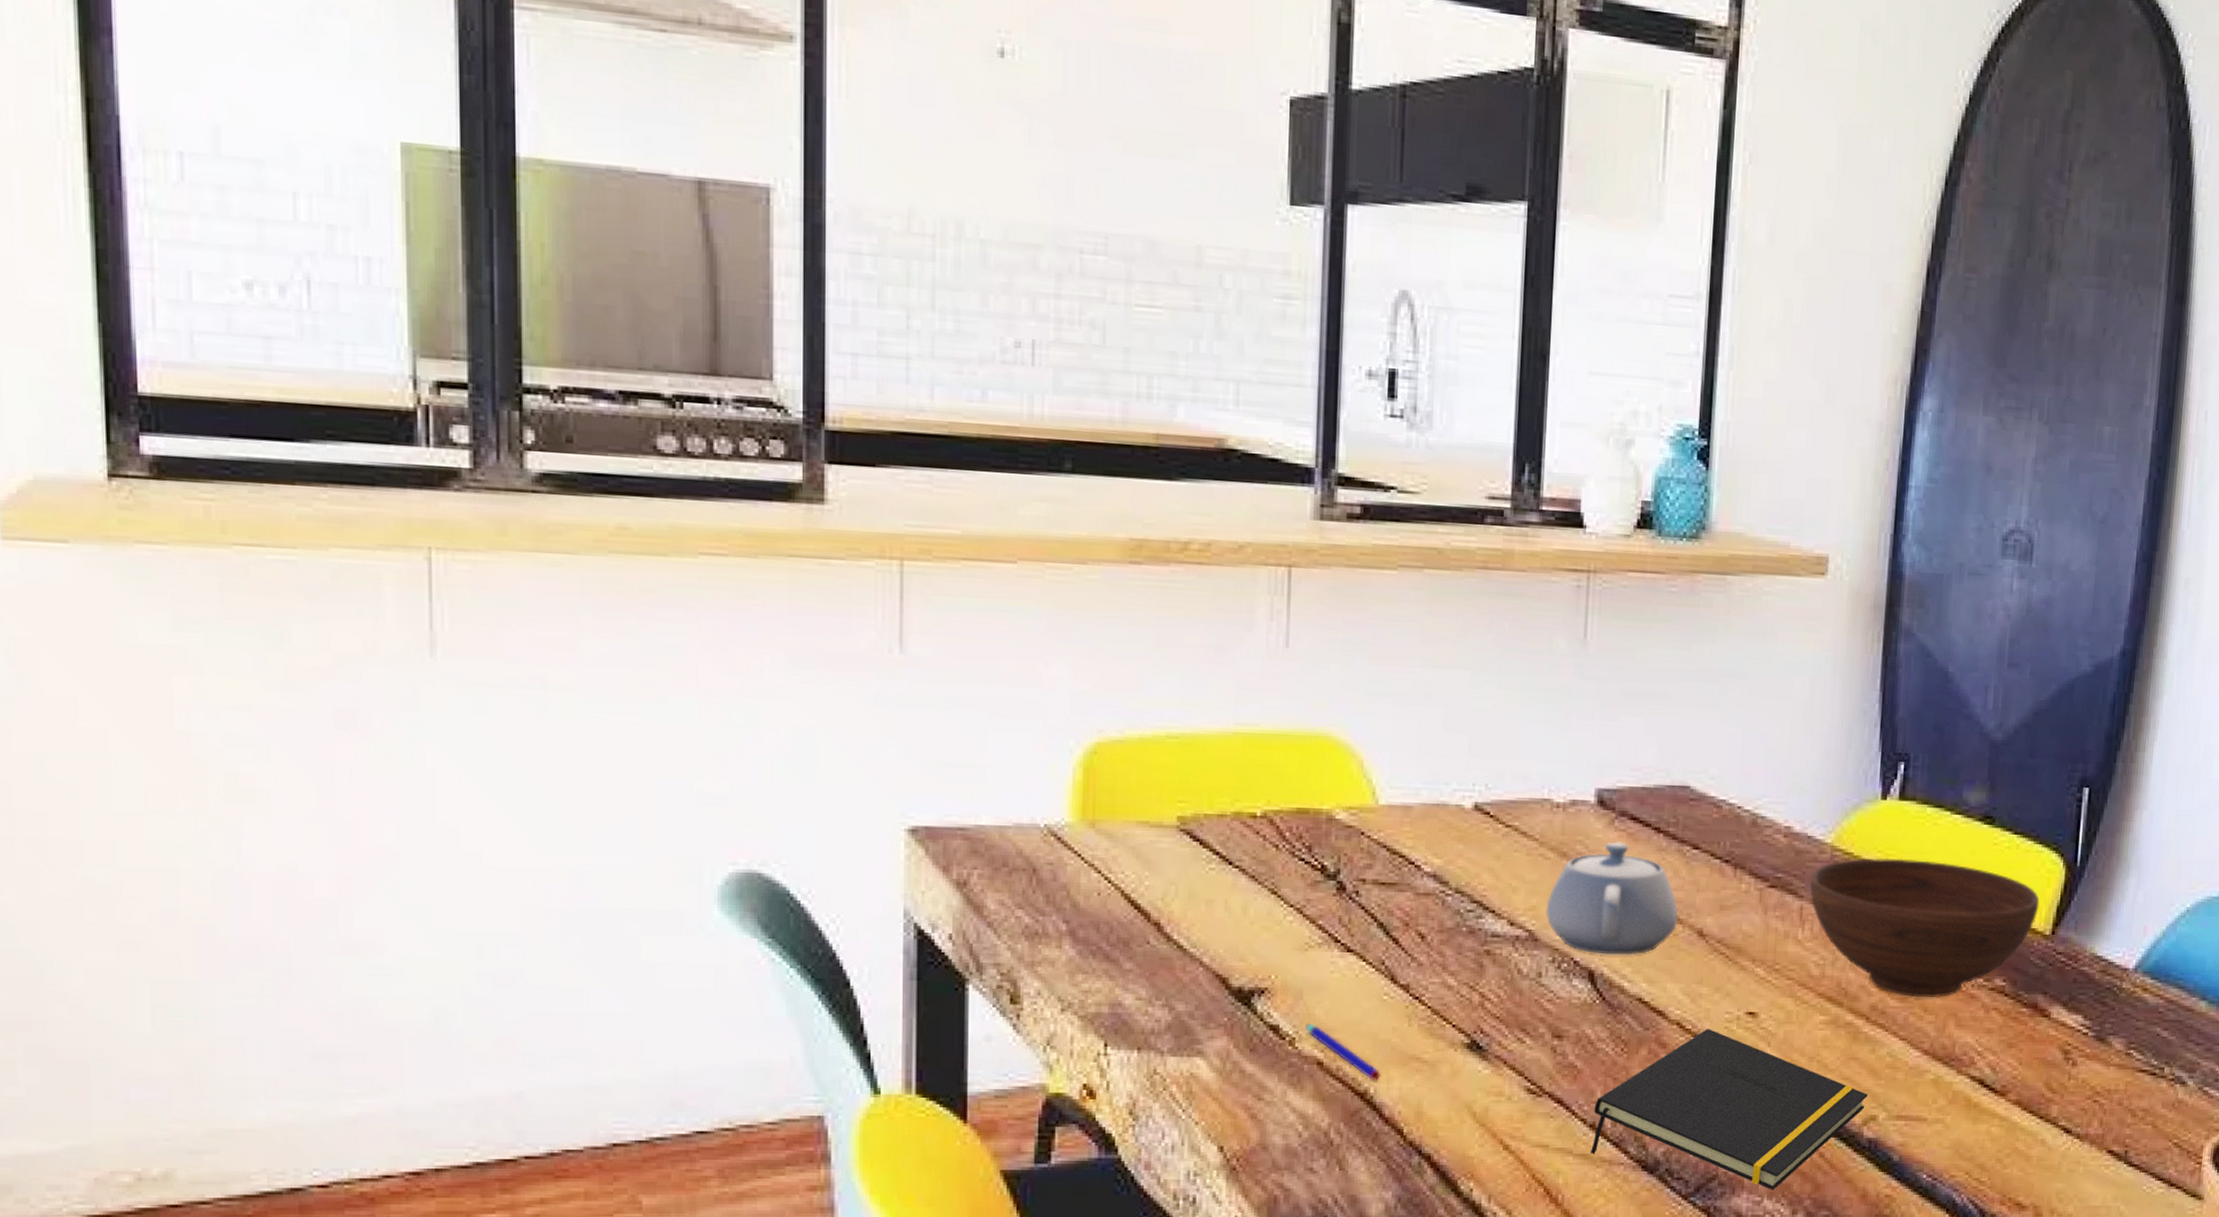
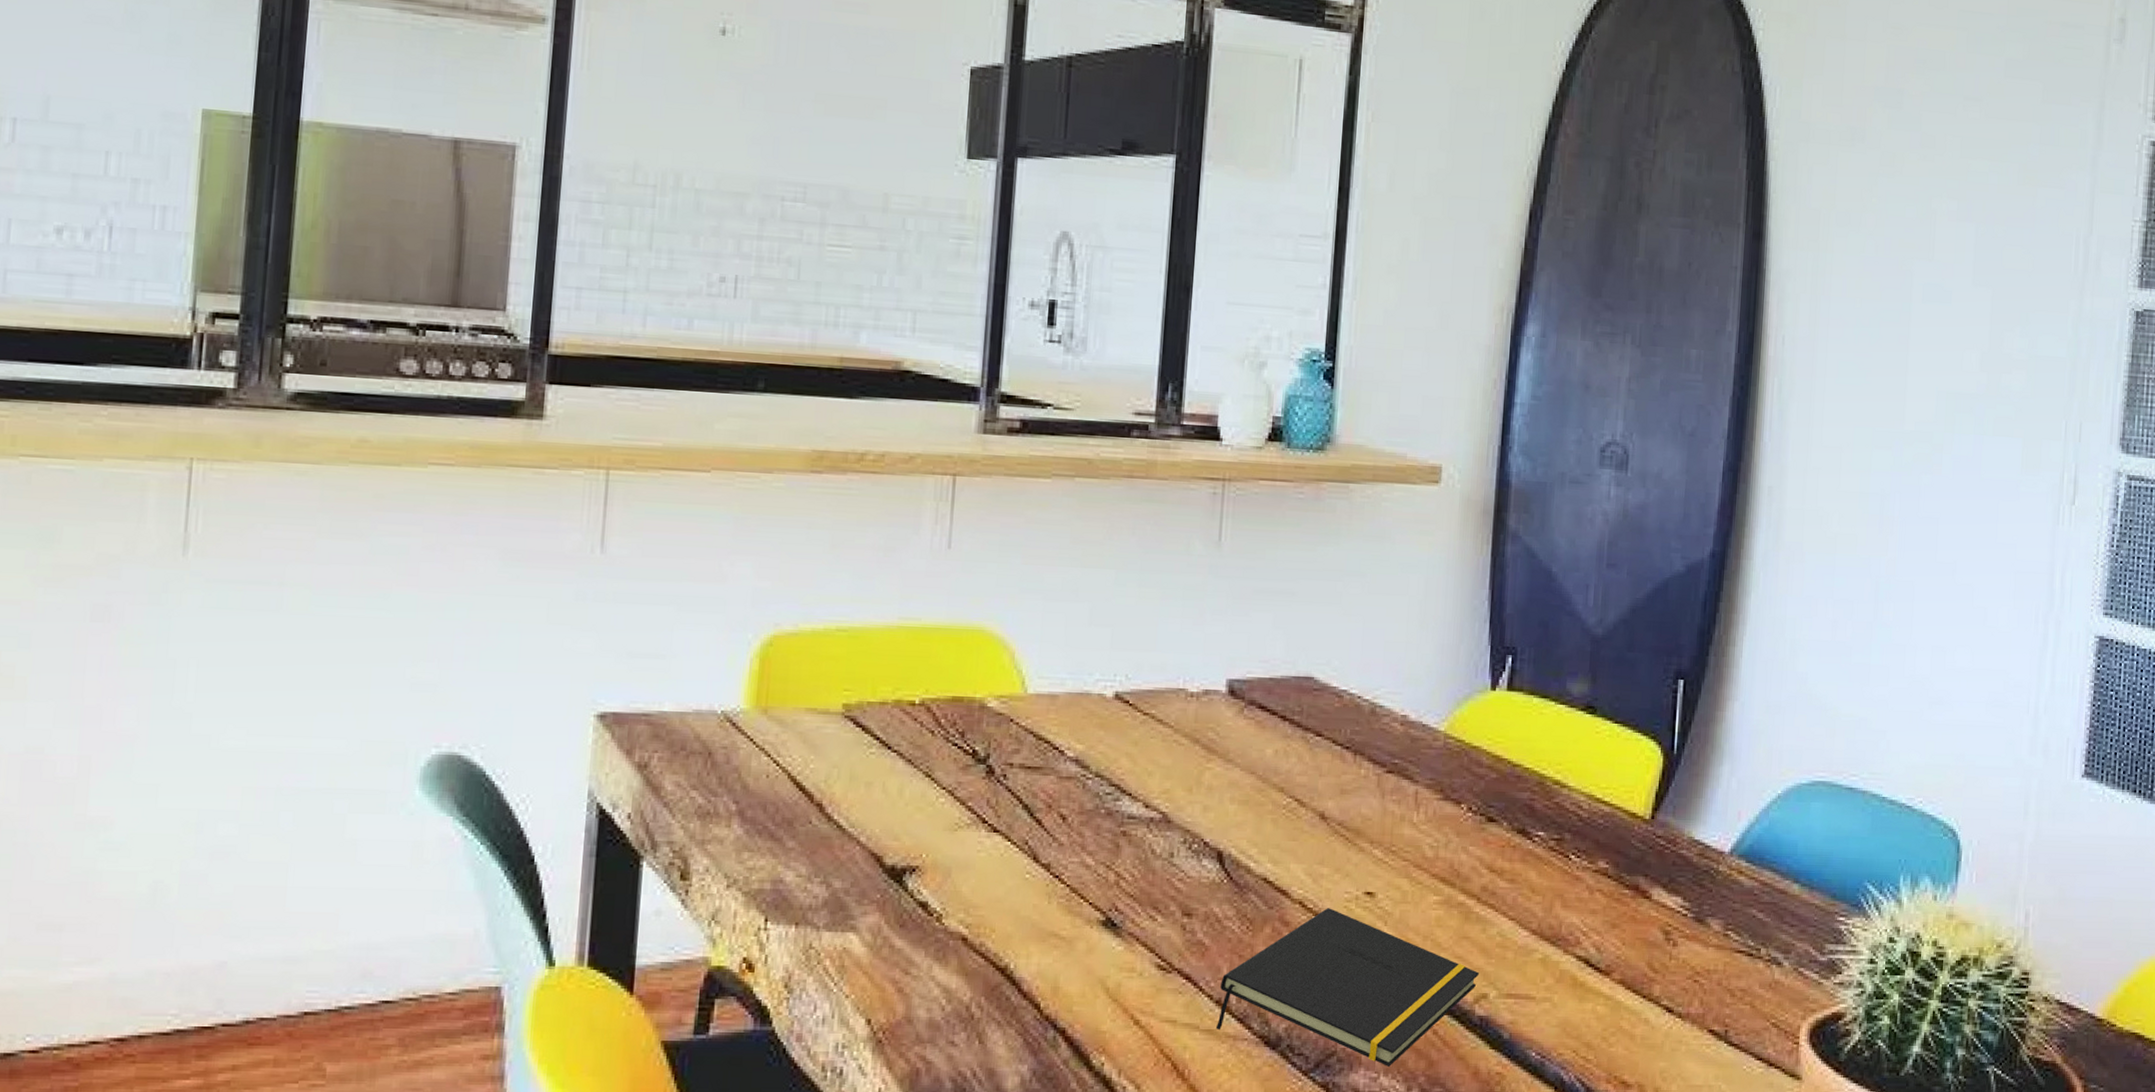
pen: present [1306,1023,1382,1080] -> none [952,900,1022,956]
teapot: present [1545,842,1679,955] -> none [1178,729,1302,837]
bowl: present [1809,858,2040,998] -> none [1424,745,1640,880]

